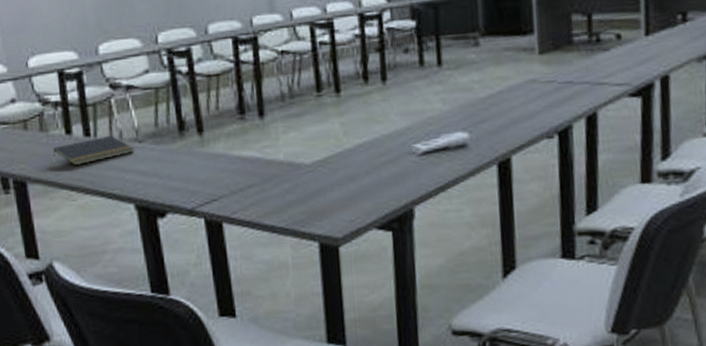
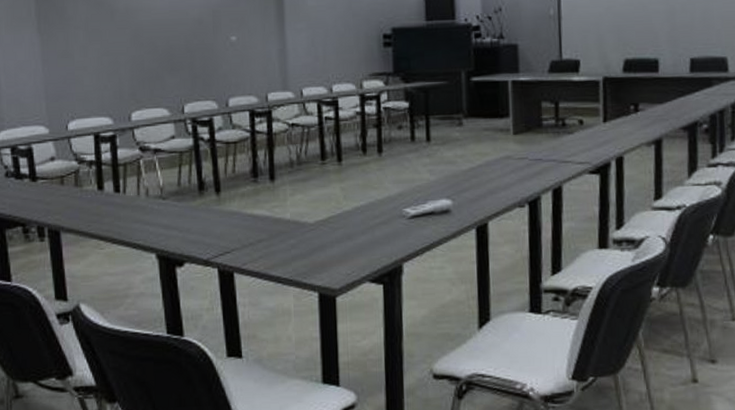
notepad: present [53,135,135,166] -> none [85,192,159,218]

